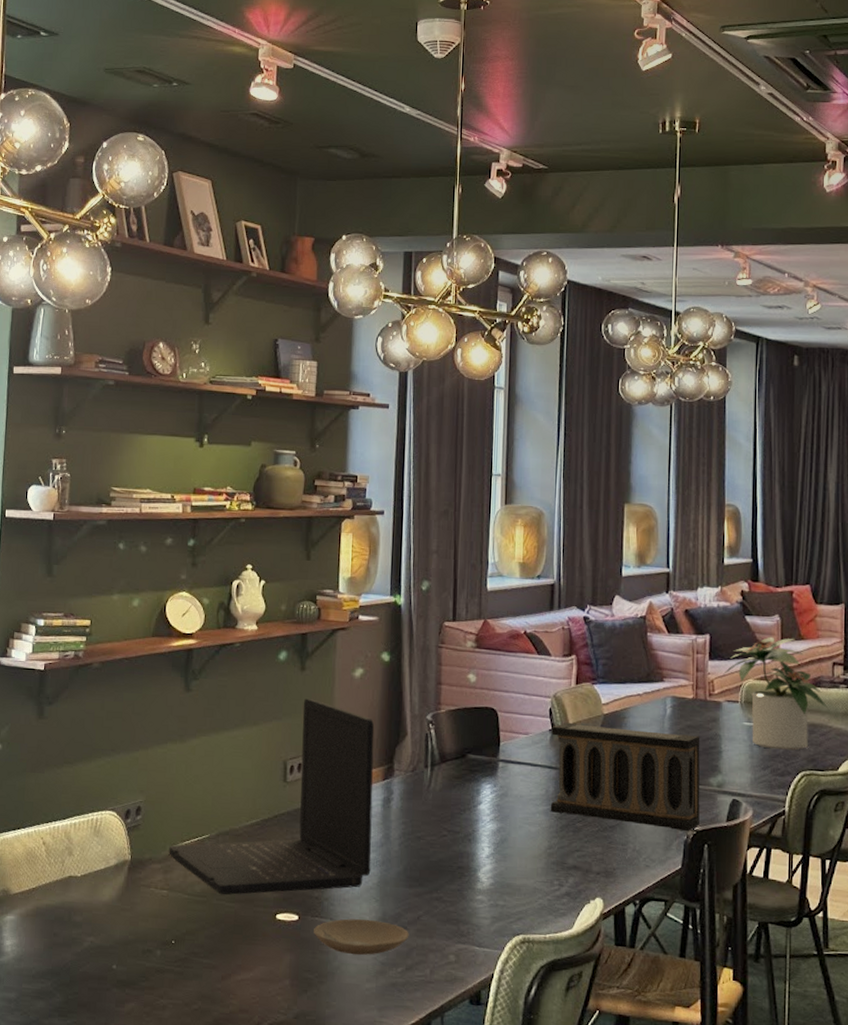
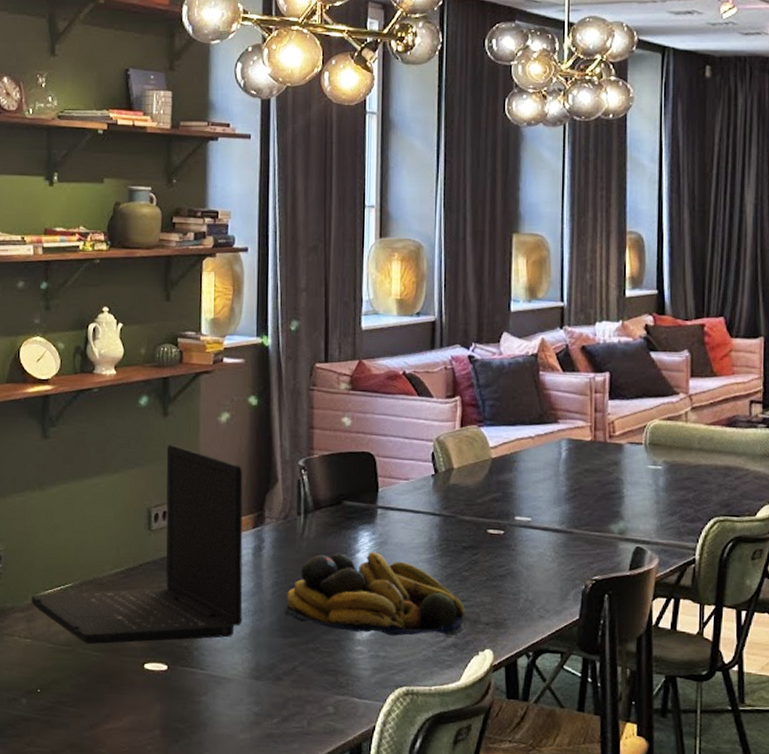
plate: present [314,918,409,956] -> none [184,669,285,706]
fruit bowl: none [411,803,579,886] -> present [285,551,466,636]
speaker: present [550,723,700,831] -> none [434,468,600,580]
potted plant: present [723,636,828,751] -> none [625,373,744,495]

